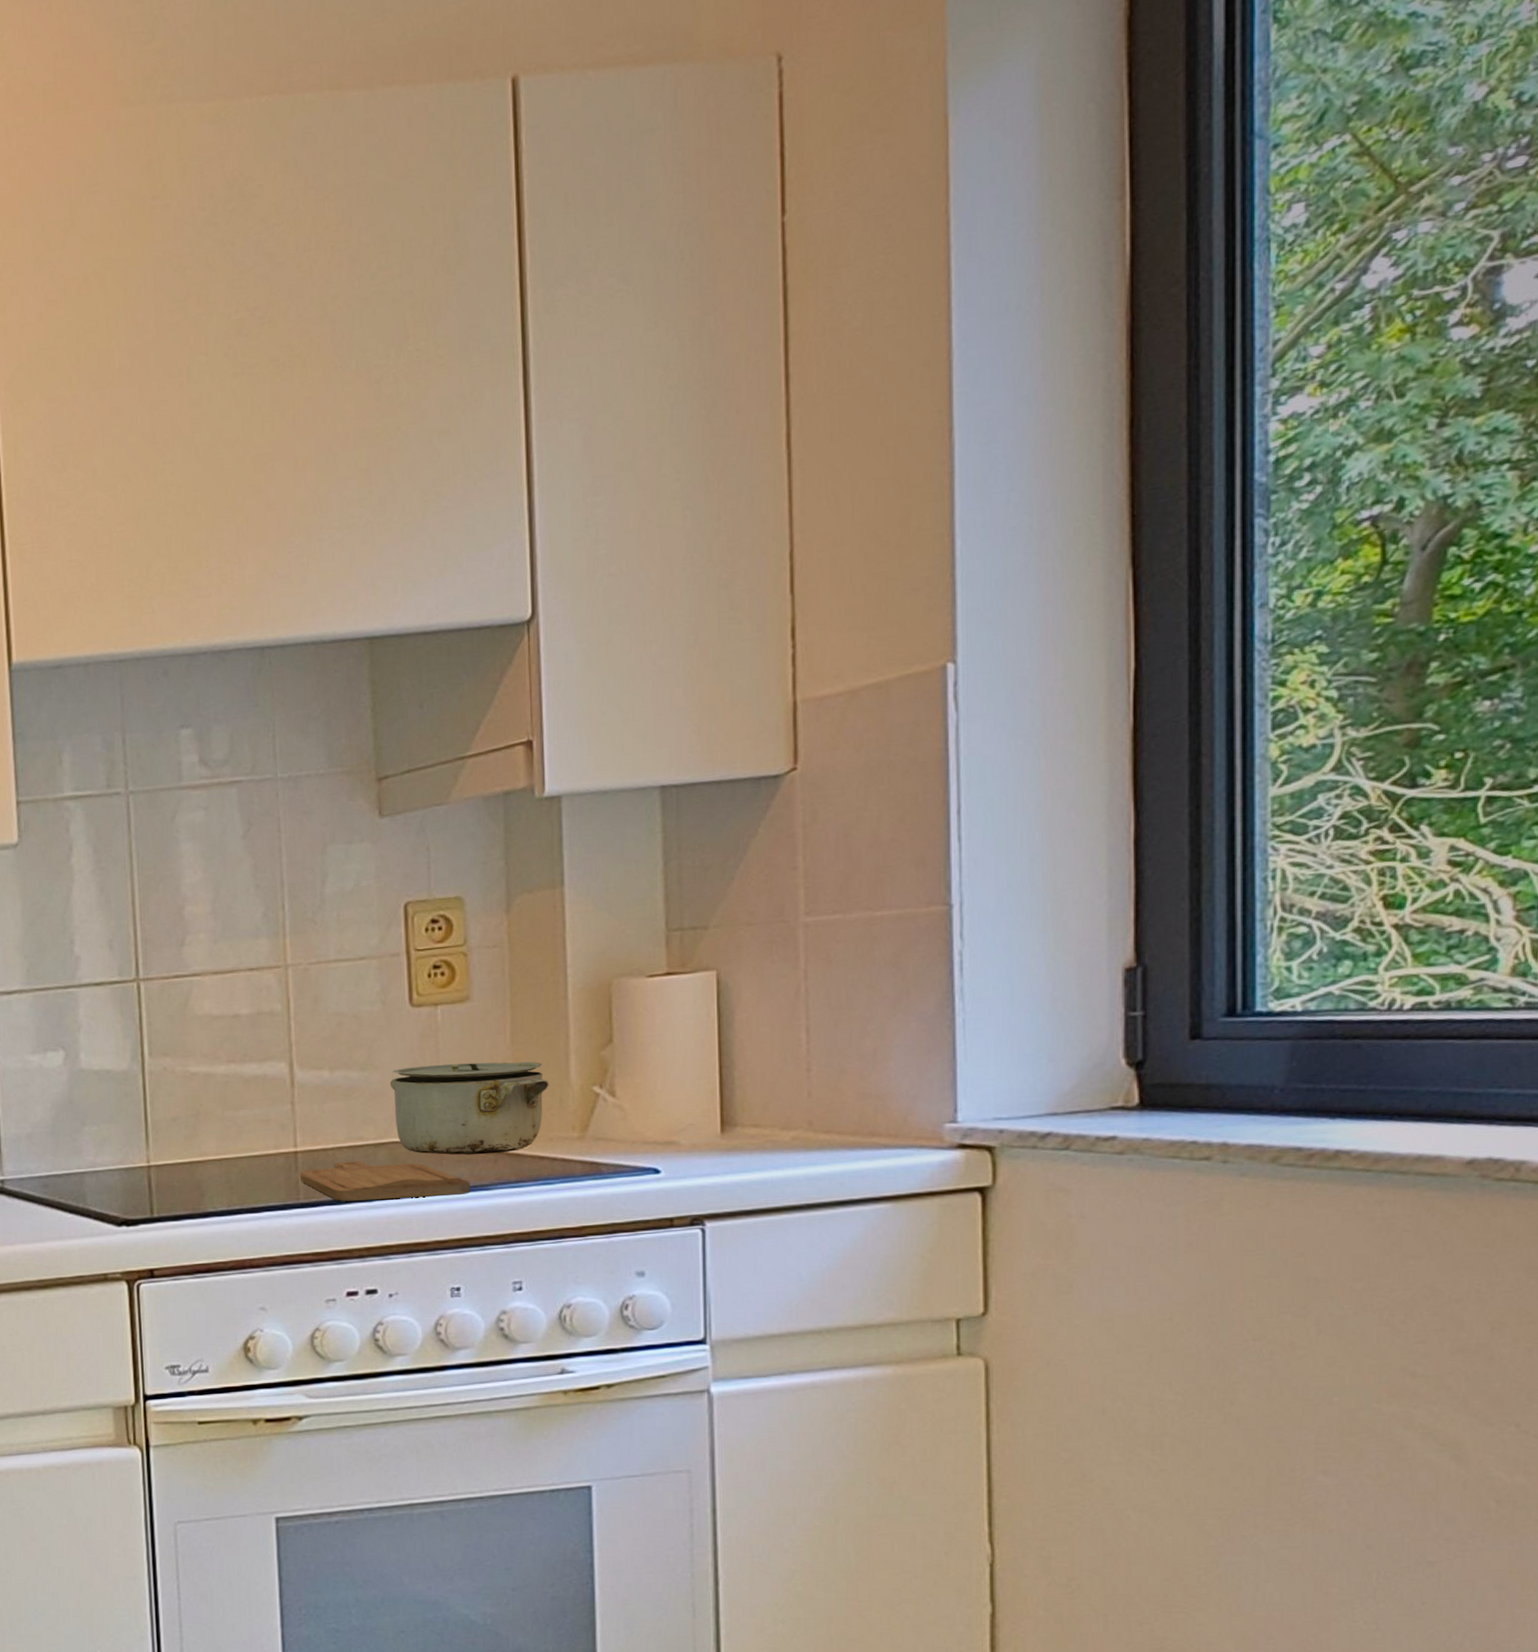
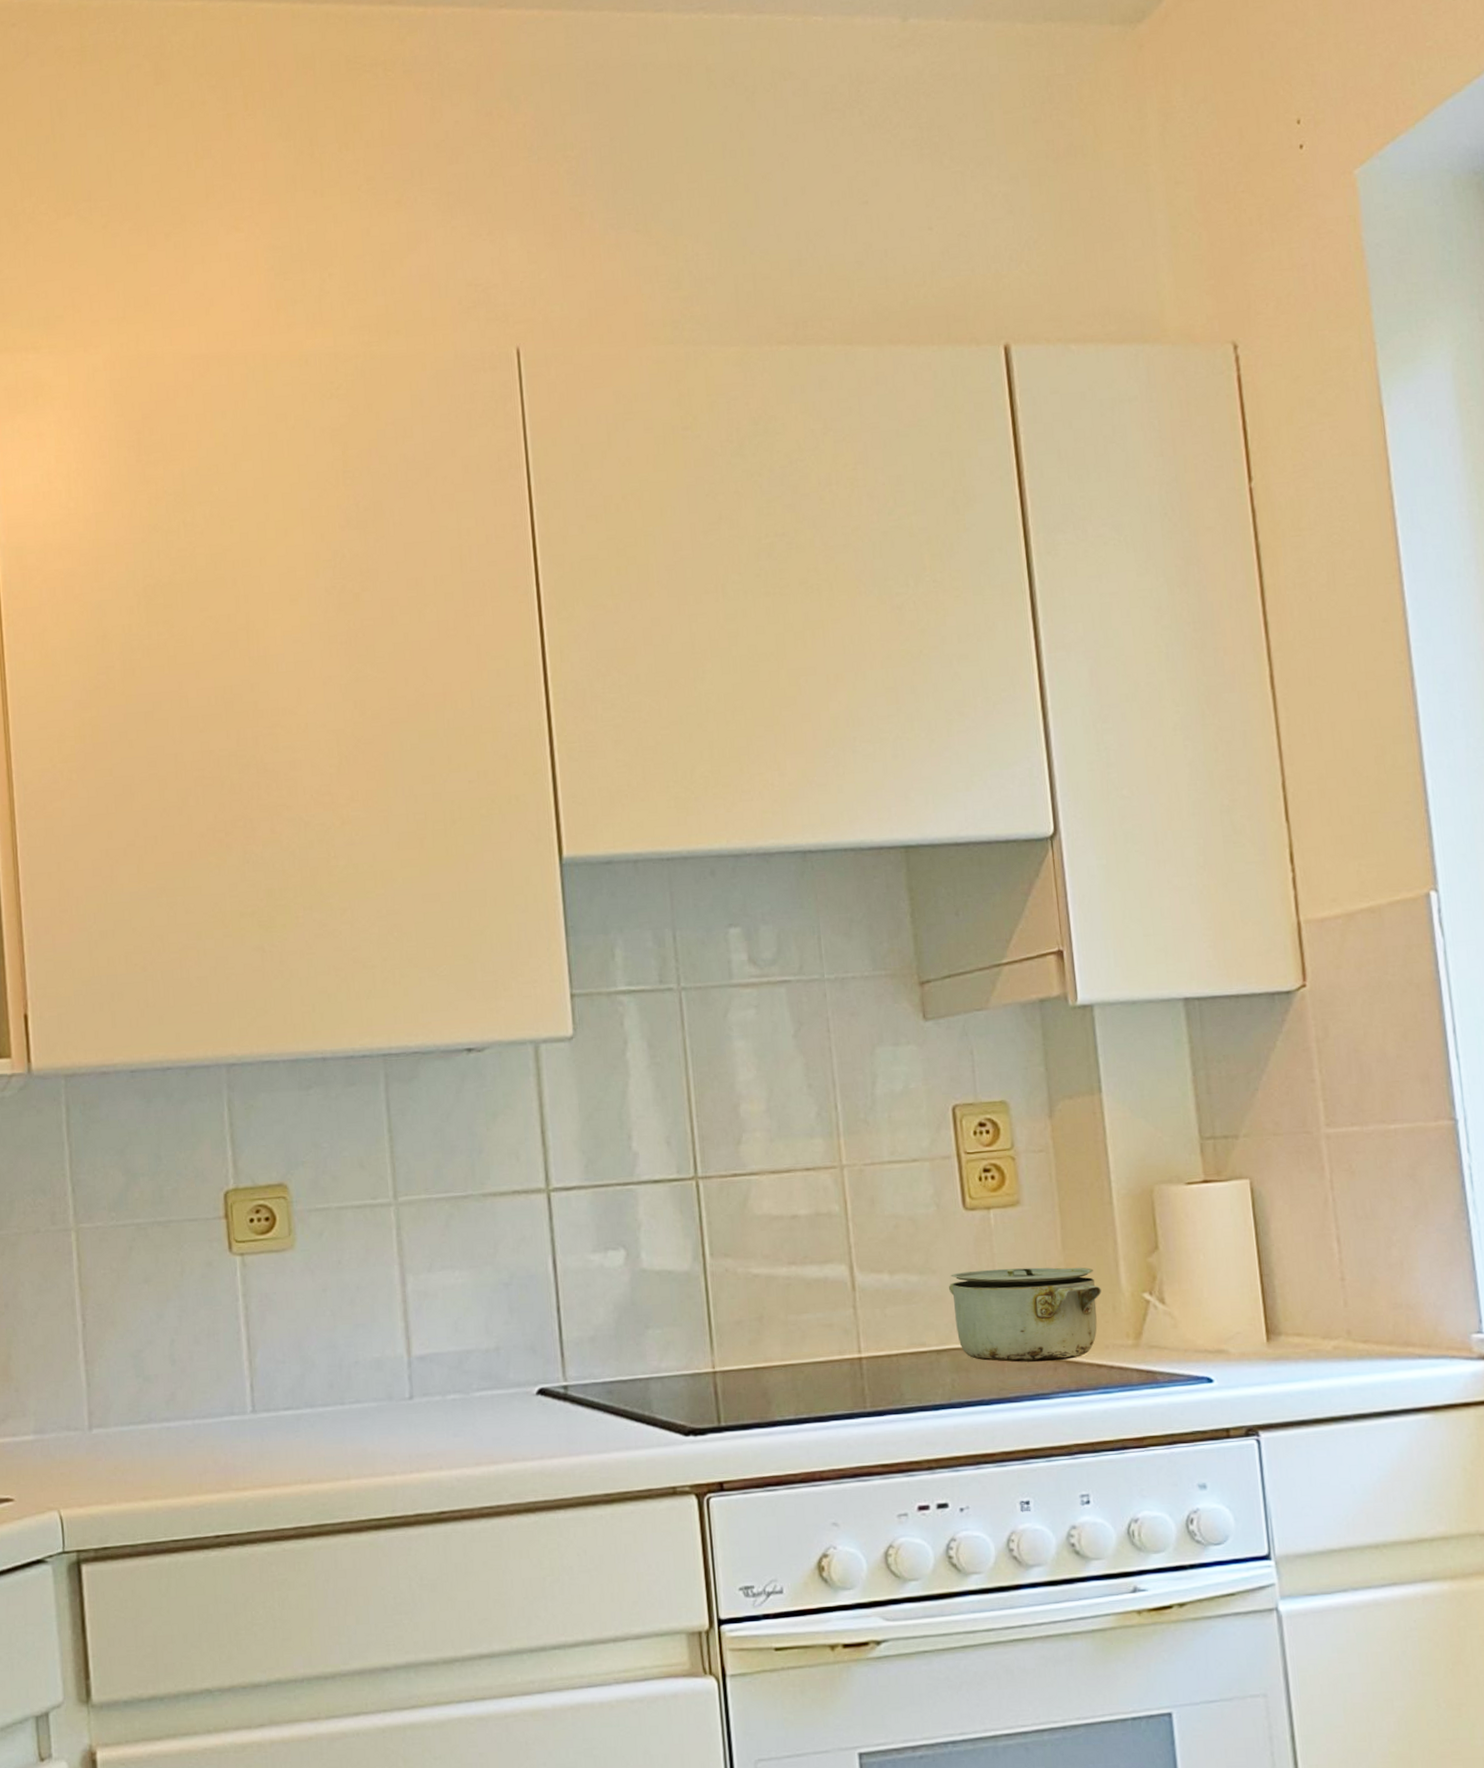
chopping board: present [299,1160,471,1202] -> none [865,1367,1034,1410]

